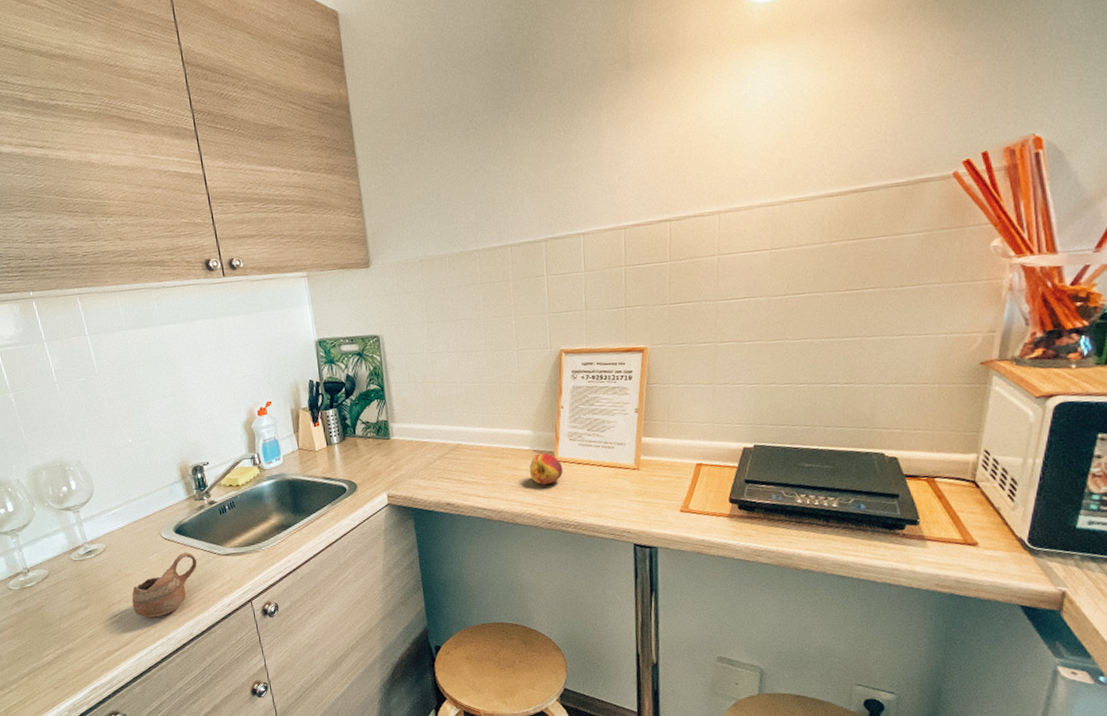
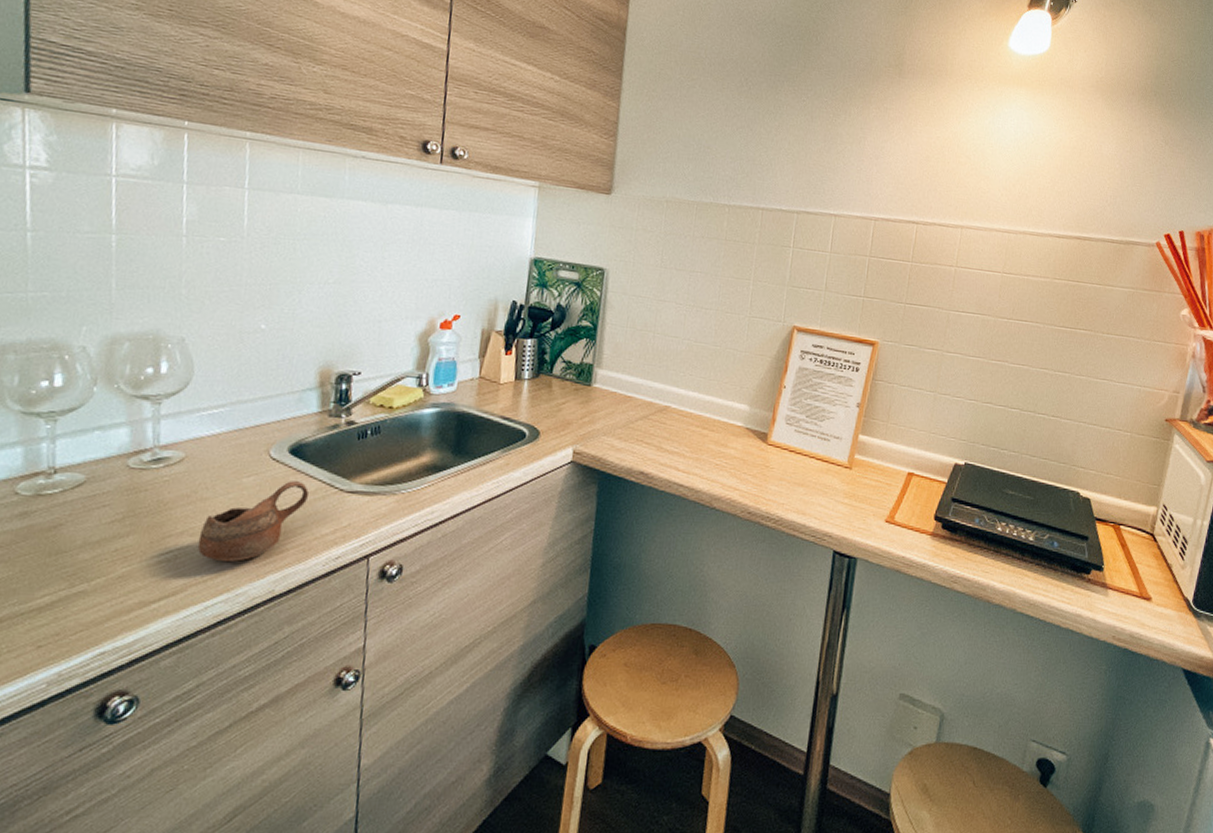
fruit: present [529,453,563,485] -> none [737,432,775,469]

